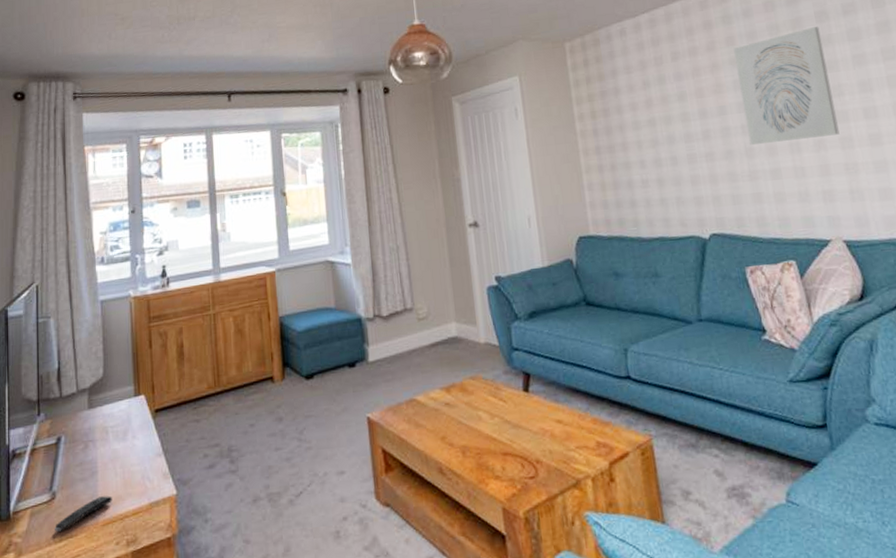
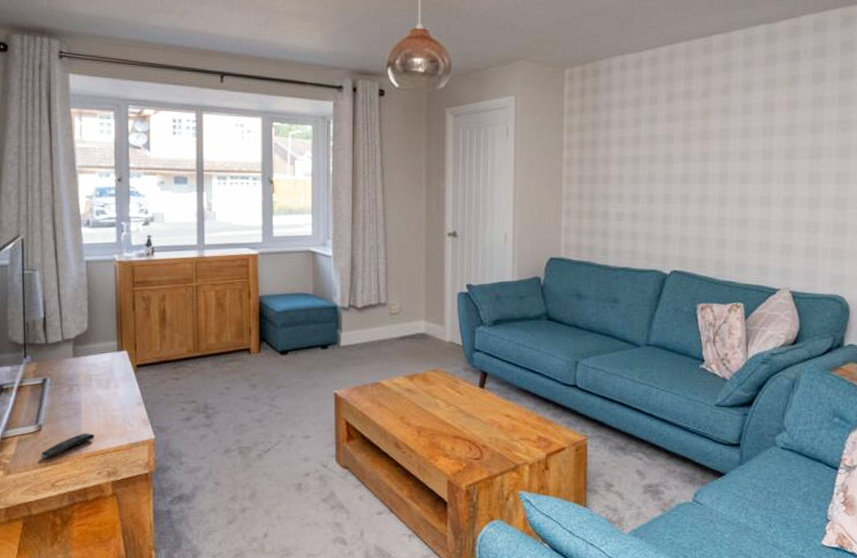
wall art: present [733,27,840,146] -> none [724,87,814,194]

